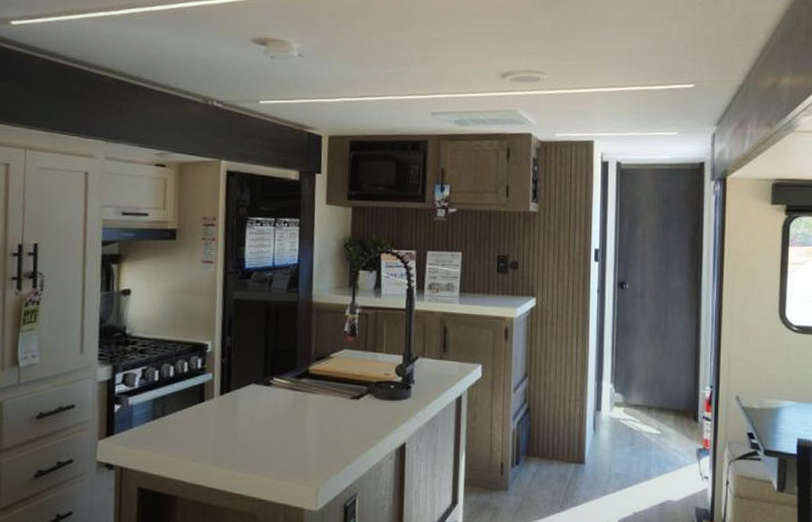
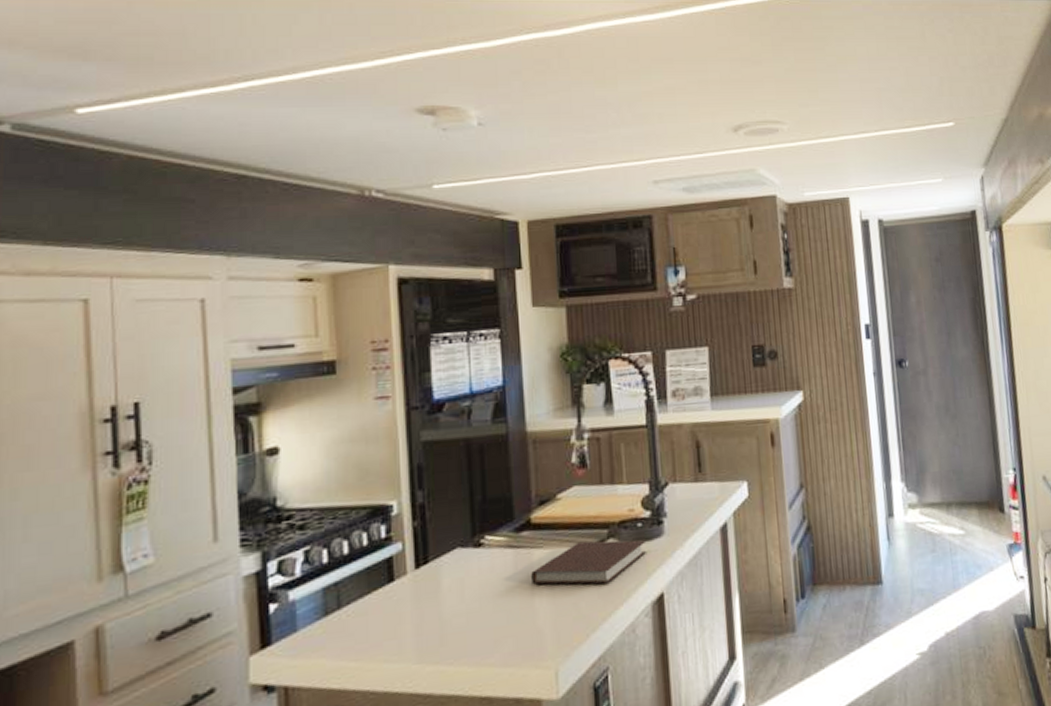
notebook: none [305,393,396,429] -> present [531,540,647,585]

